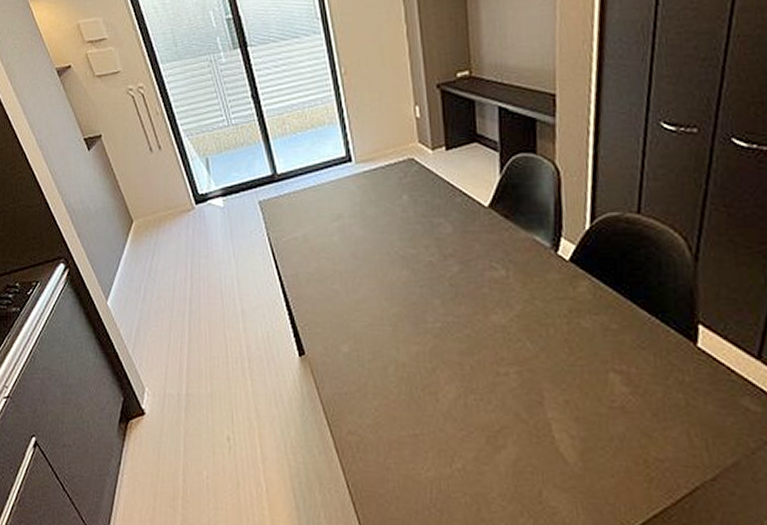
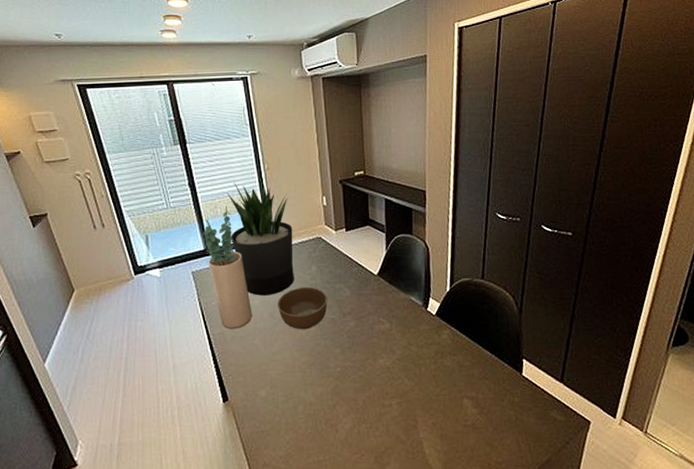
vase: none [270,121,331,271] -> present [203,206,253,329]
planter: none [296,90,381,231] -> present [227,181,294,296]
bowl: none [361,220,424,274] -> present [278,286,328,330]

